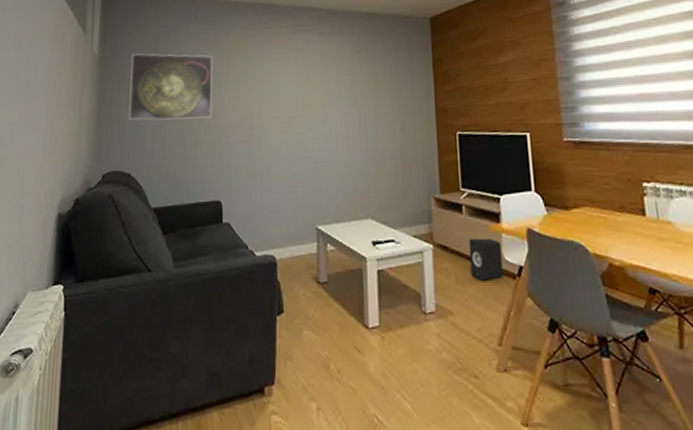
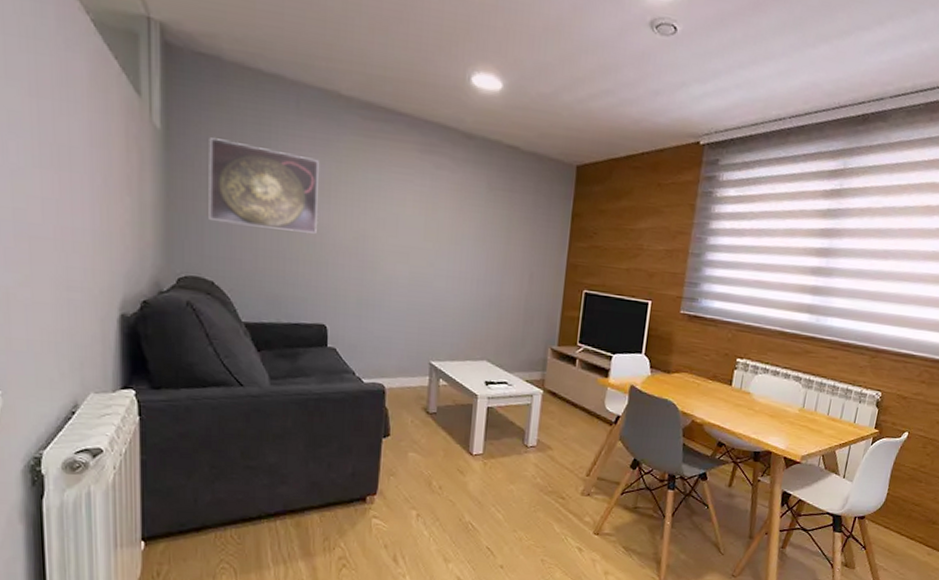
speaker: present [468,238,504,282] -> none [573,388,606,426]

